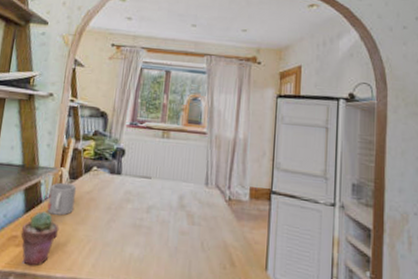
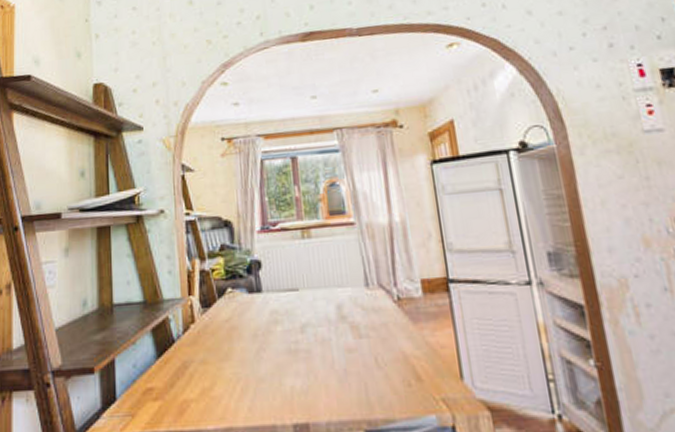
potted succulent: present [20,211,59,266] -> none [156,352,201,422]
mug: present [47,182,76,216] -> none [181,313,213,355]

